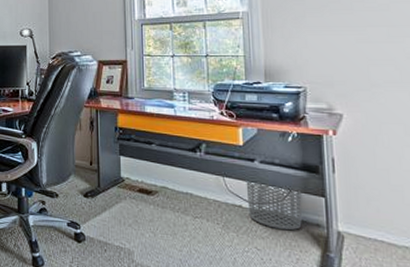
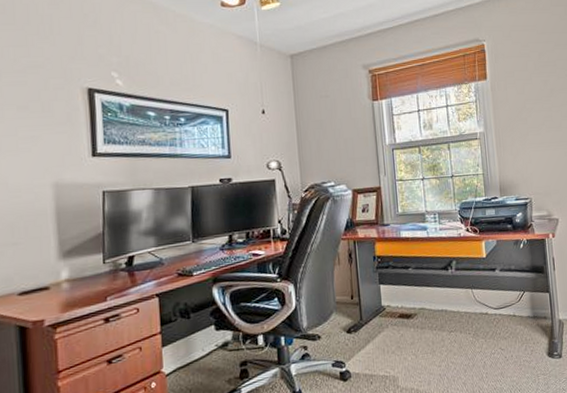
waste bin: present [246,180,302,231] -> none [490,288,534,328]

